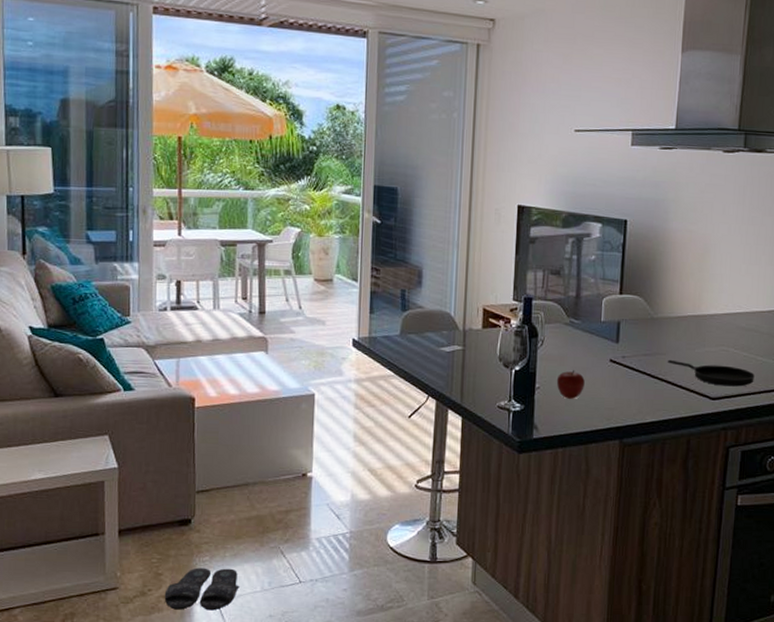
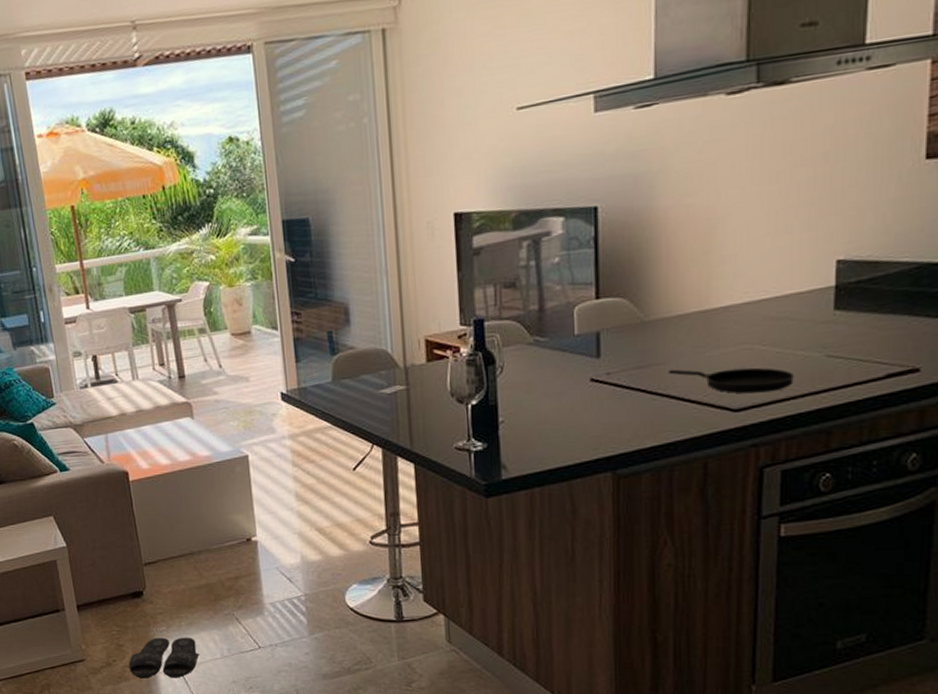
fruit: present [556,369,585,399] -> none [524,395,560,431]

